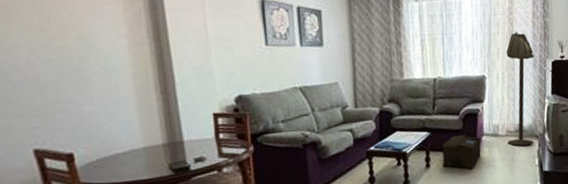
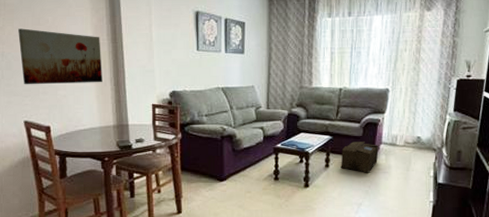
wall art: none [18,28,145,102] -> present [18,28,102,85]
floor lamp: present [506,31,535,146] -> none [405,49,440,158]

